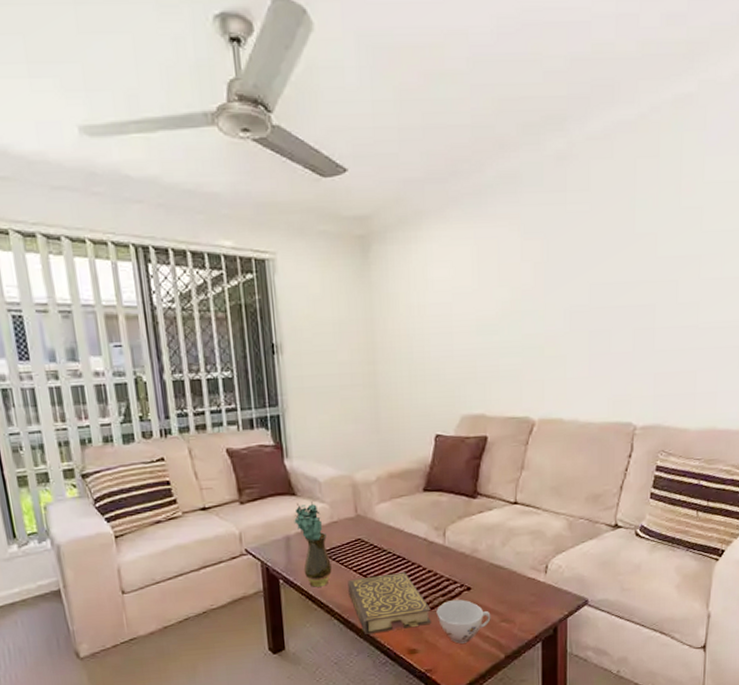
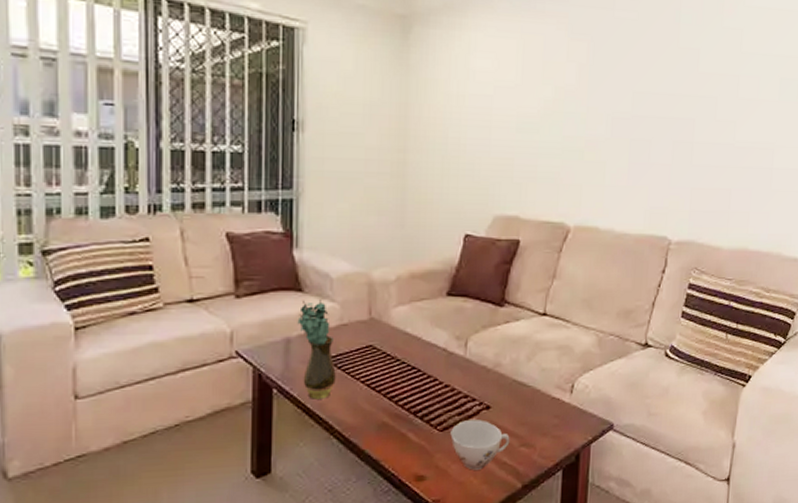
book: present [348,572,431,634] -> none [353,386,445,457]

